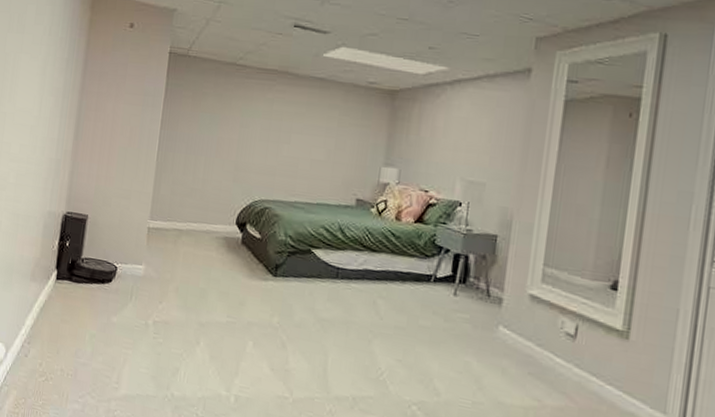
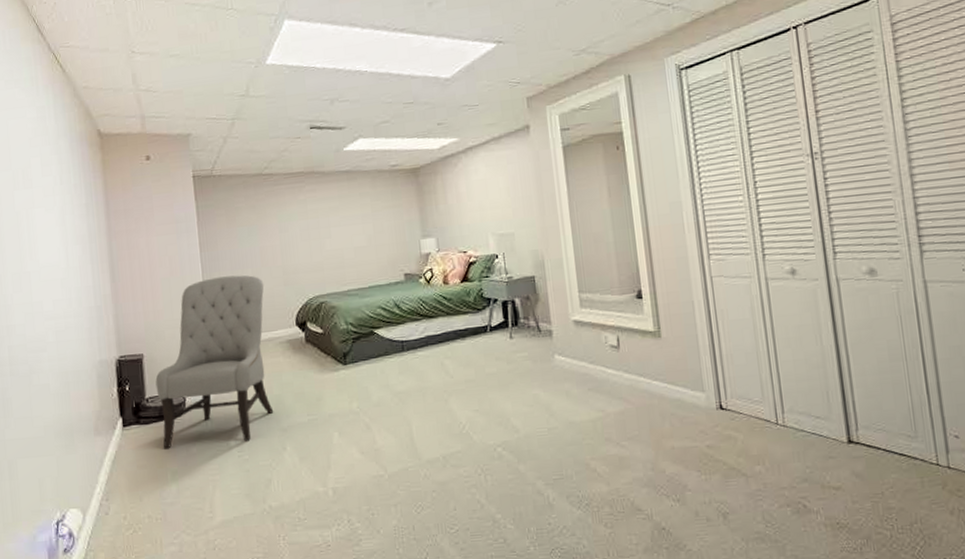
chair: none [87,157,214,325] -> present [155,275,274,449]

